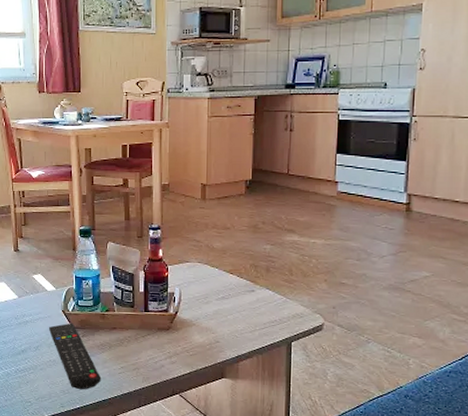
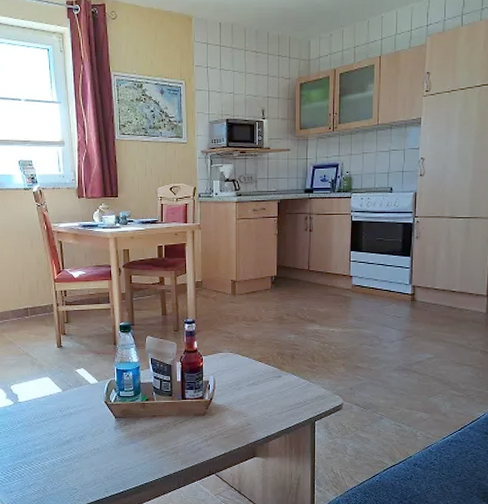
remote control: present [49,323,100,390] -> none [93,413,142,475]

